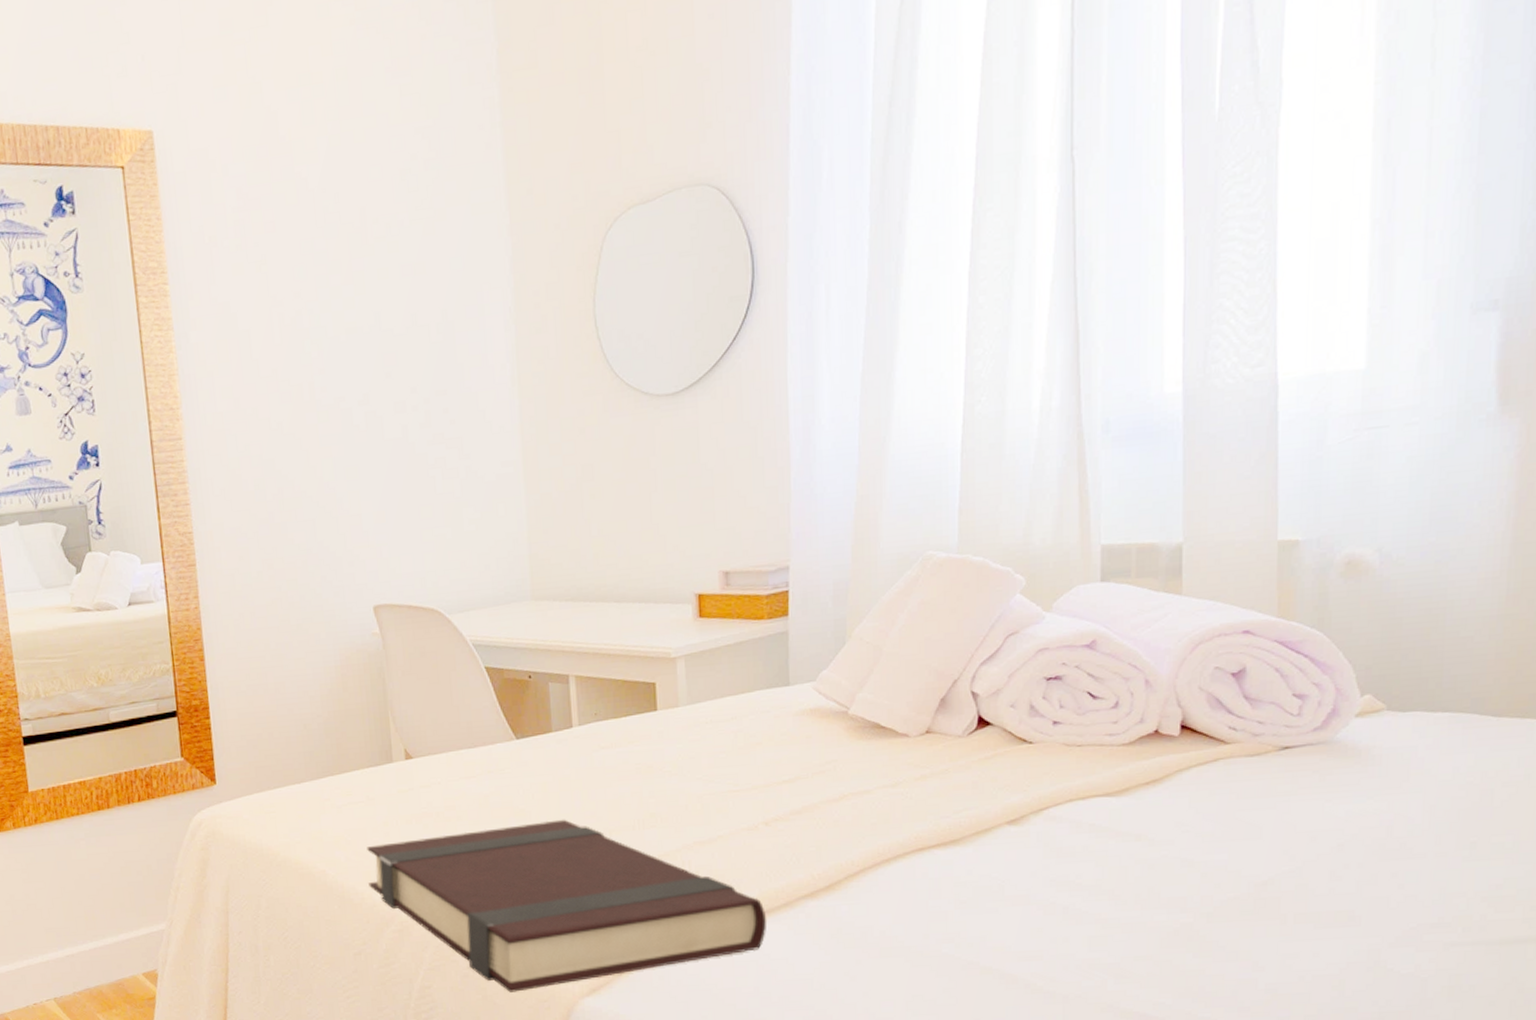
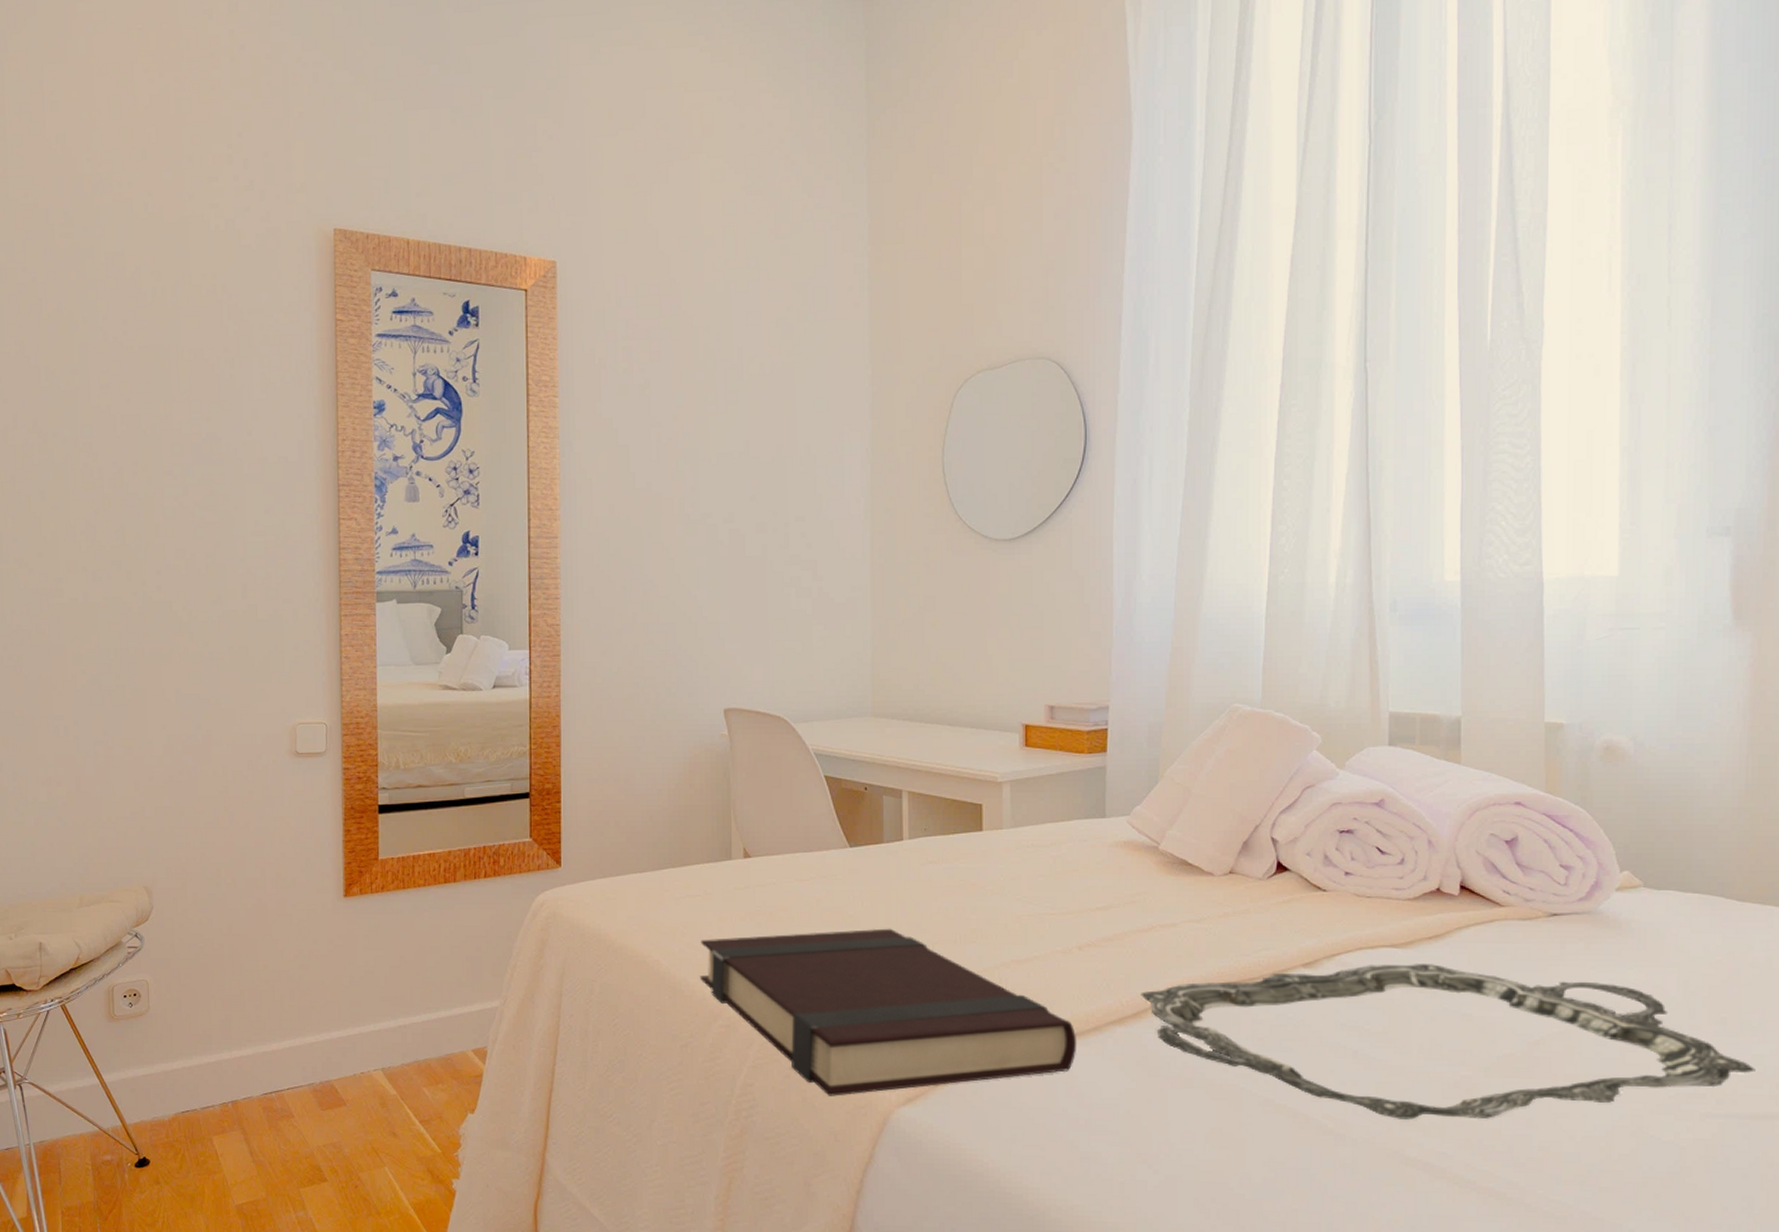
serving tray: none [833,810,1508,972] -> present [1140,964,1756,1119]

